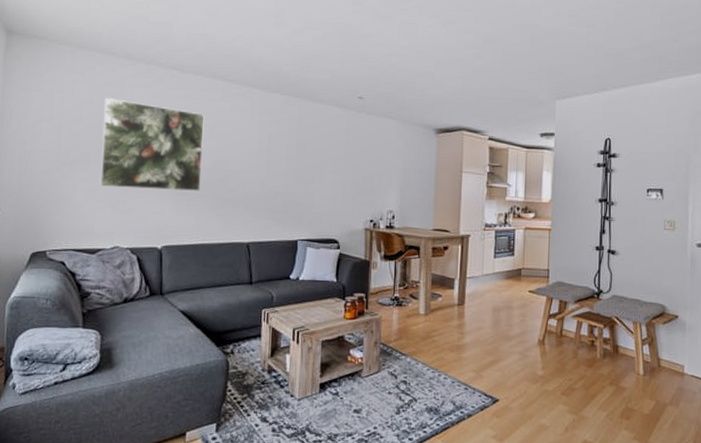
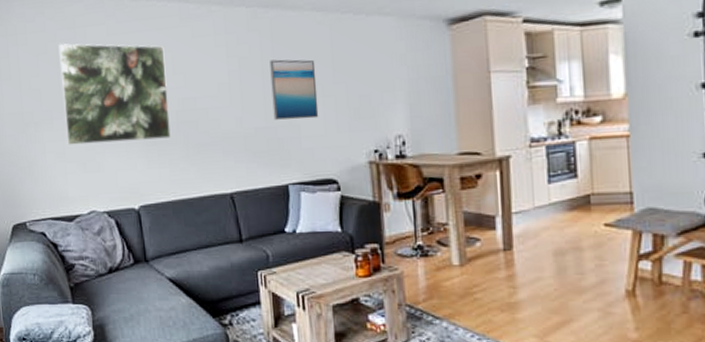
wall art: none [292,139,332,190] -> present [269,59,319,120]

